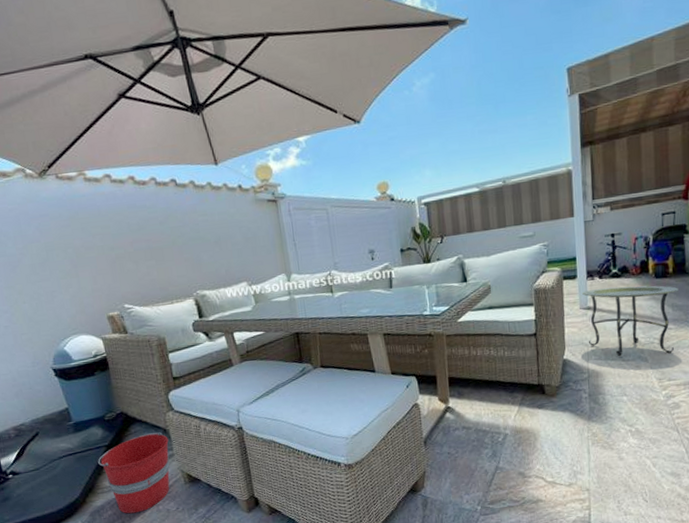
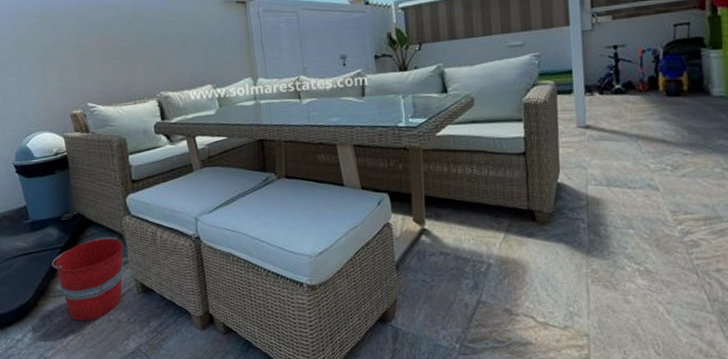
side table: present [581,285,678,357] -> none [578,104,695,184]

